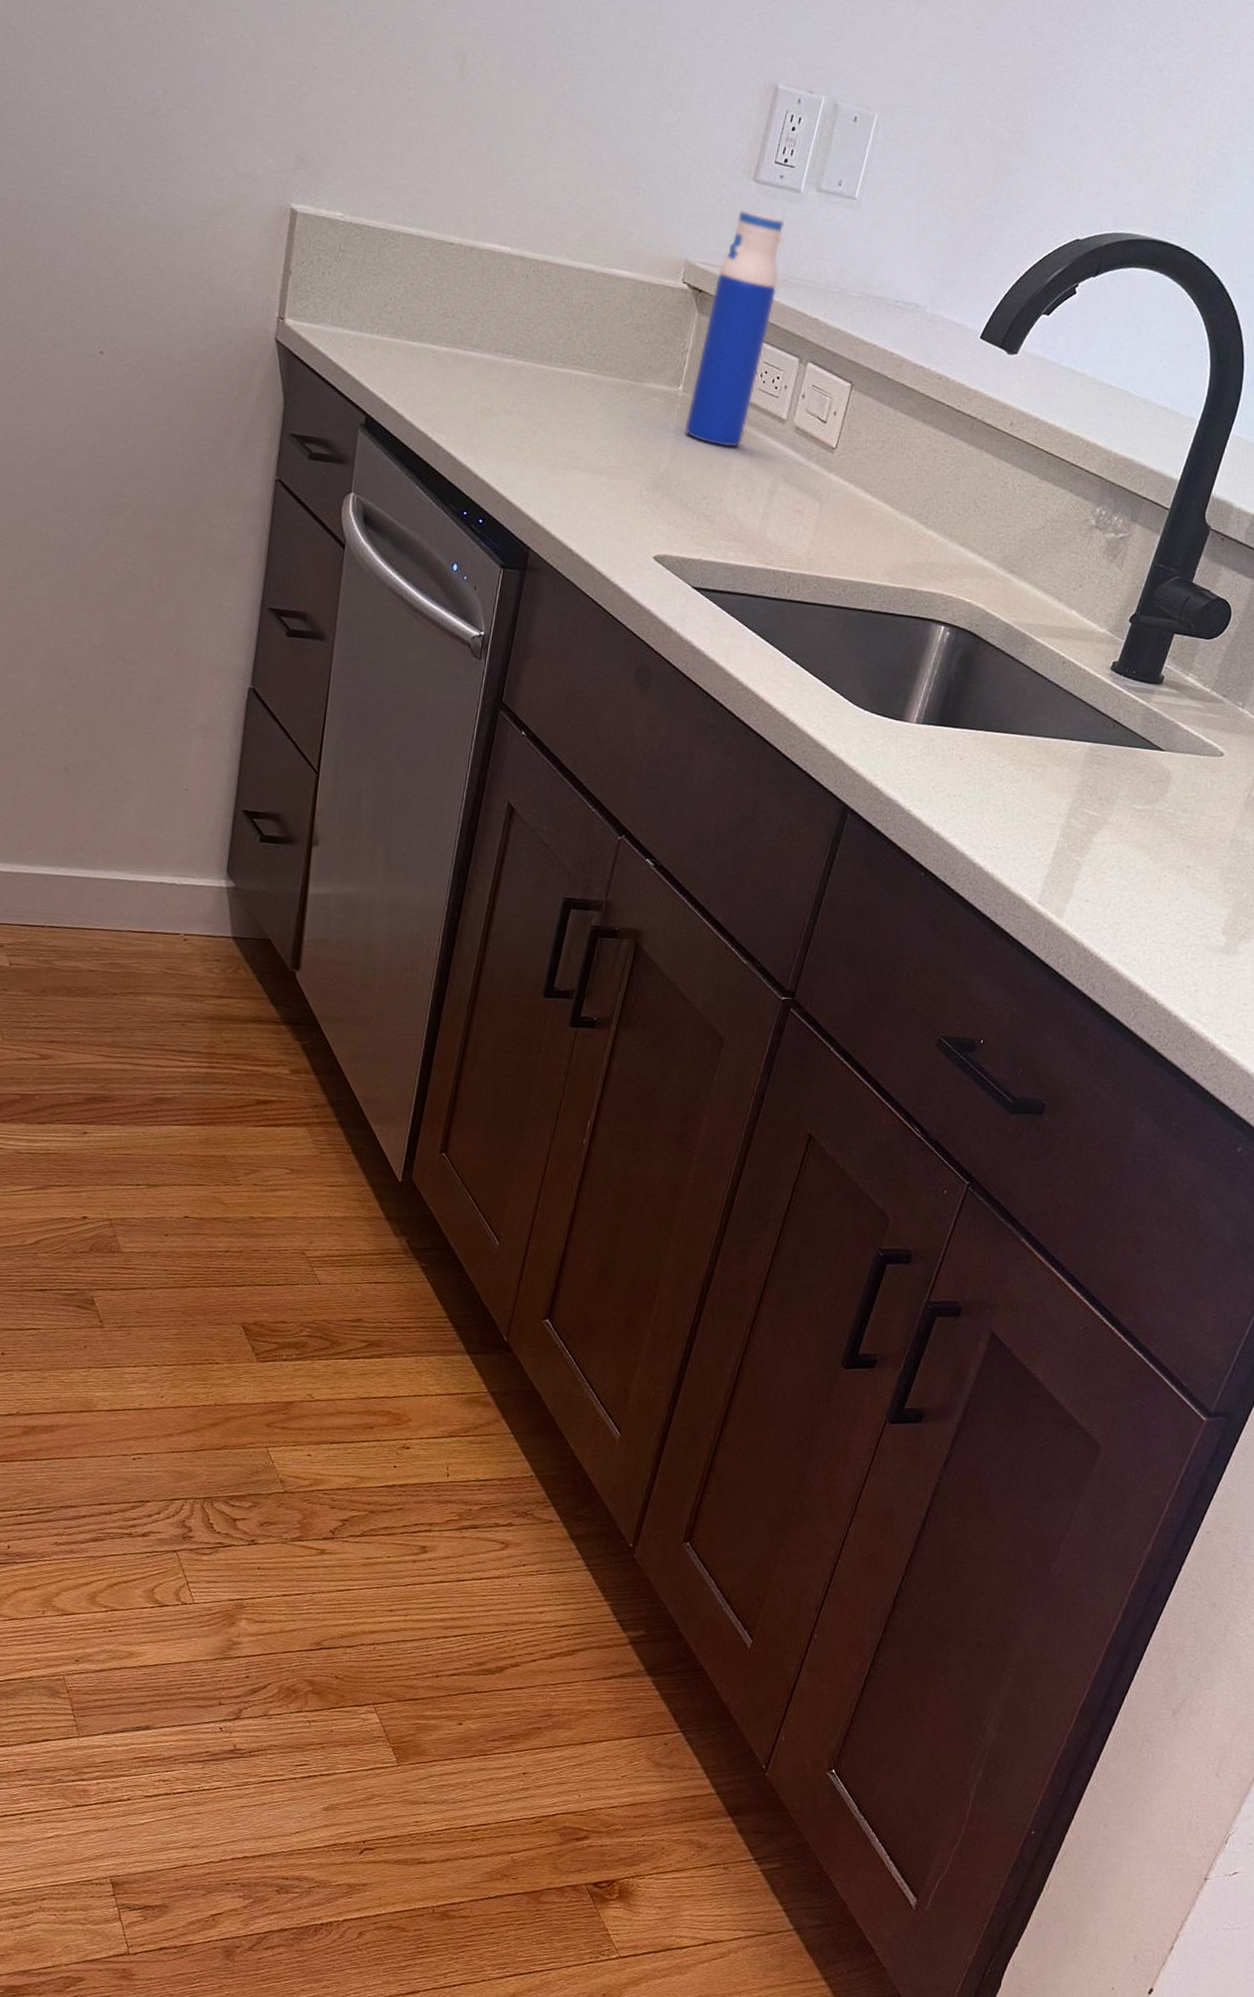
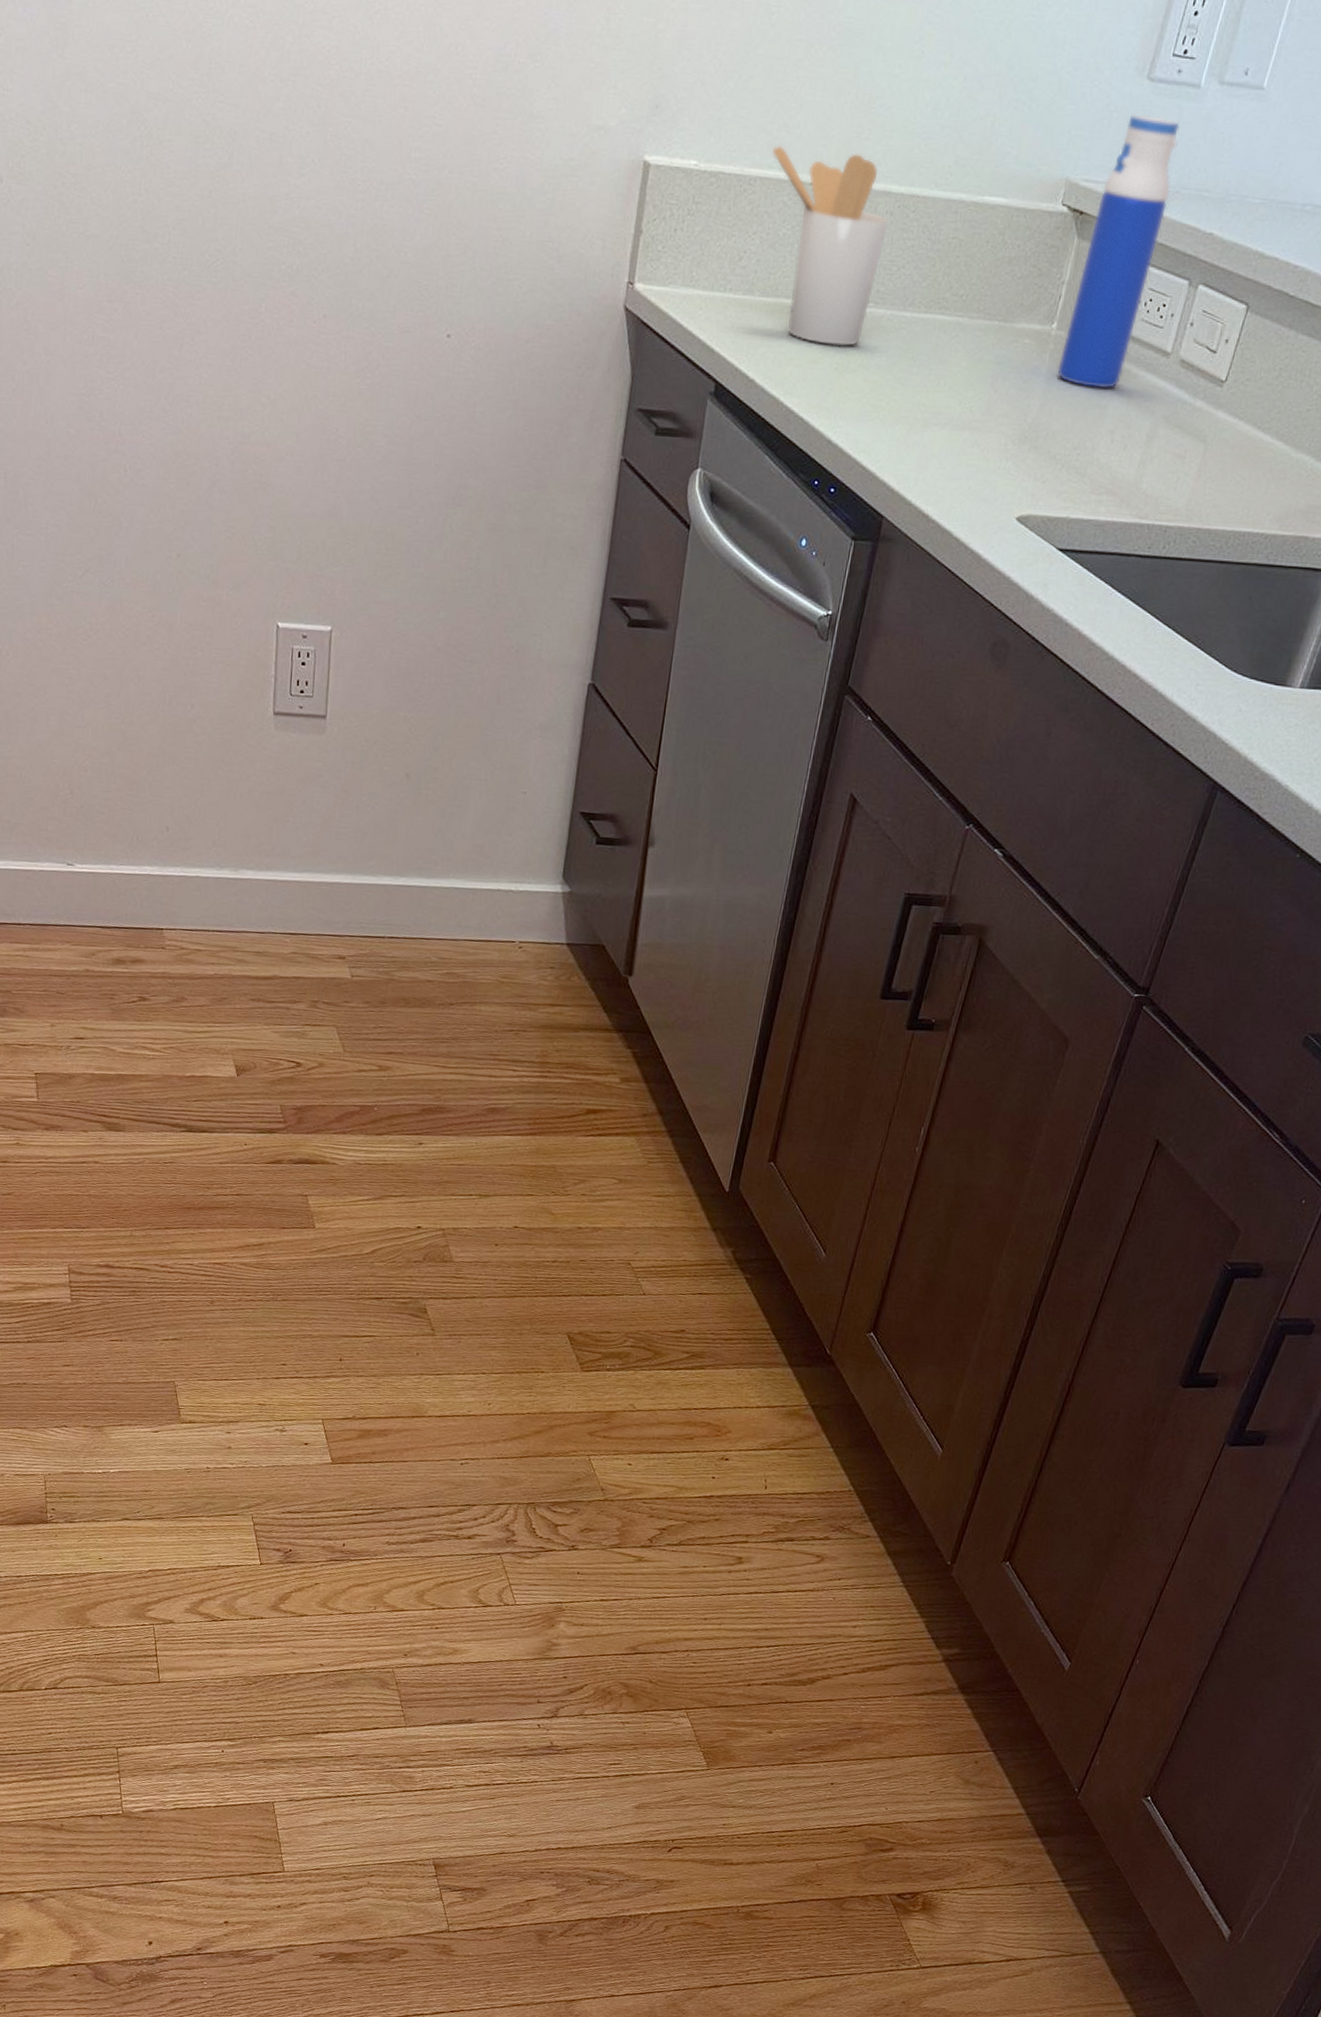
utensil holder: none [414,206,526,392] -> present [772,145,890,346]

